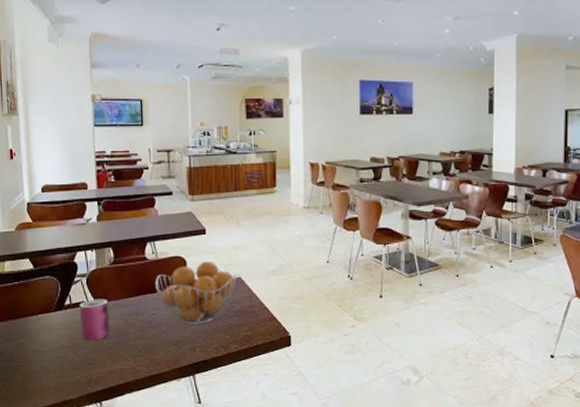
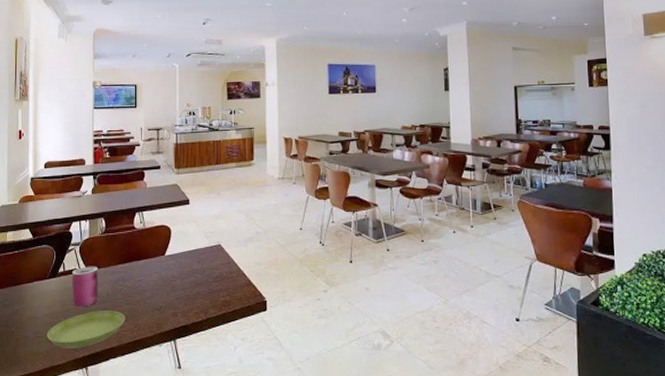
saucer: none [56,345,140,383] -> present [47,311,125,348]
fruit basket: present [155,262,237,325] -> none [141,230,217,291]

